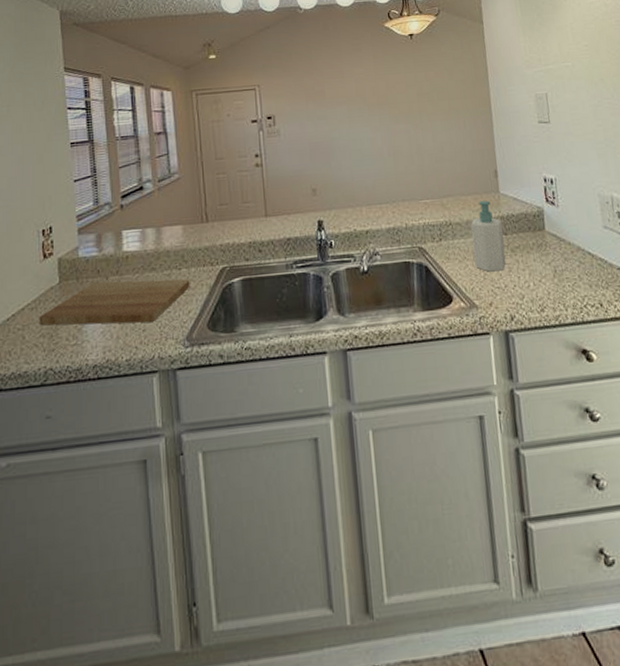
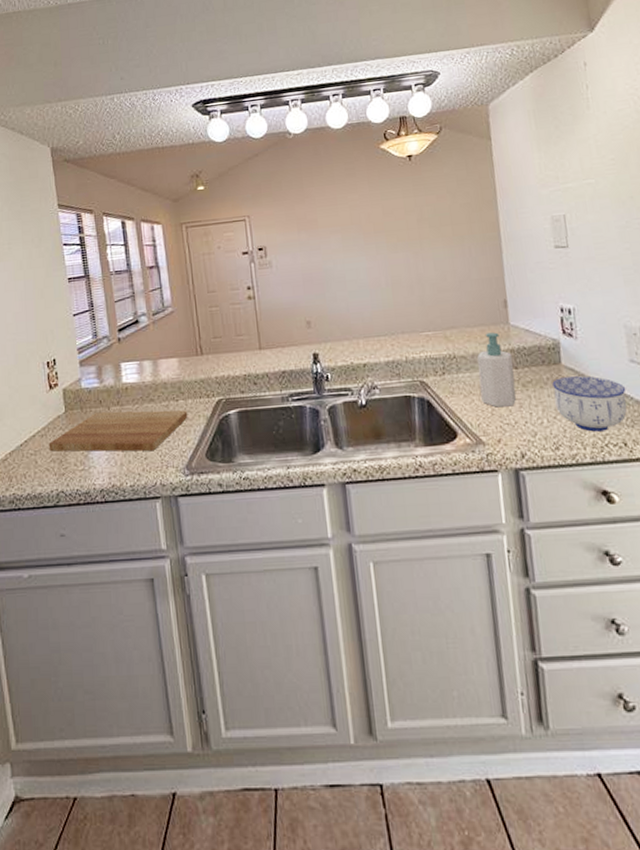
bowl: none [537,241,602,294] -> present [552,376,627,432]

